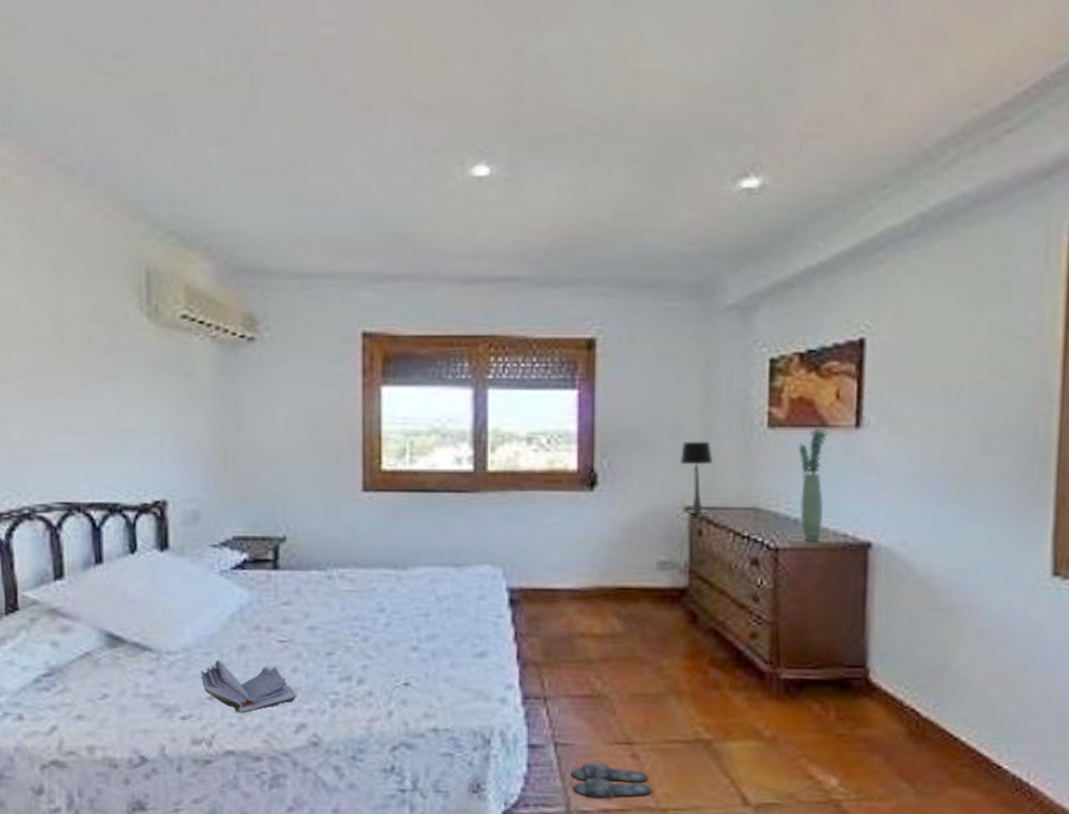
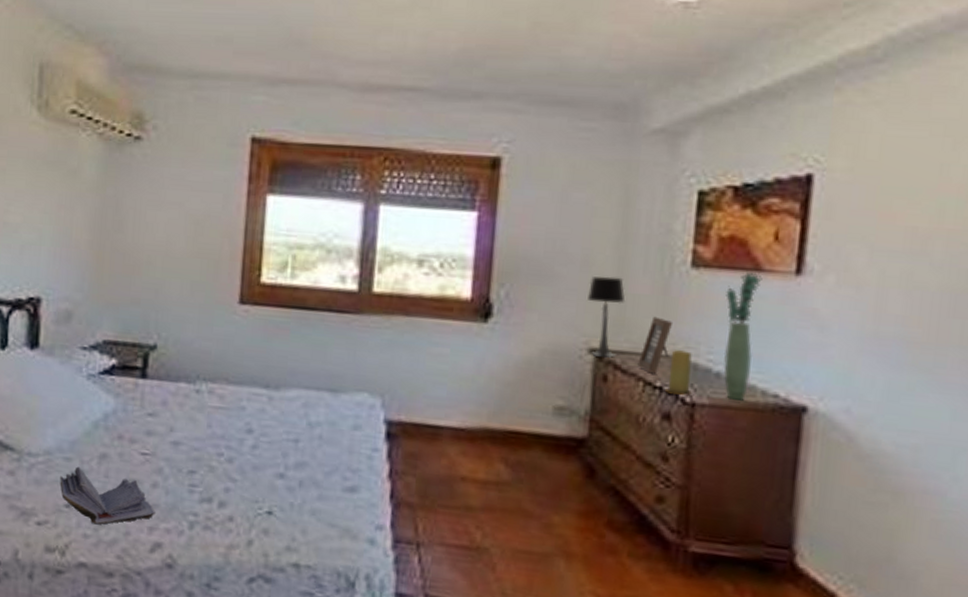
picture frame: none [727,474,756,525] -> present [637,316,674,374]
candle: none [751,502,775,543] -> present [664,350,692,395]

